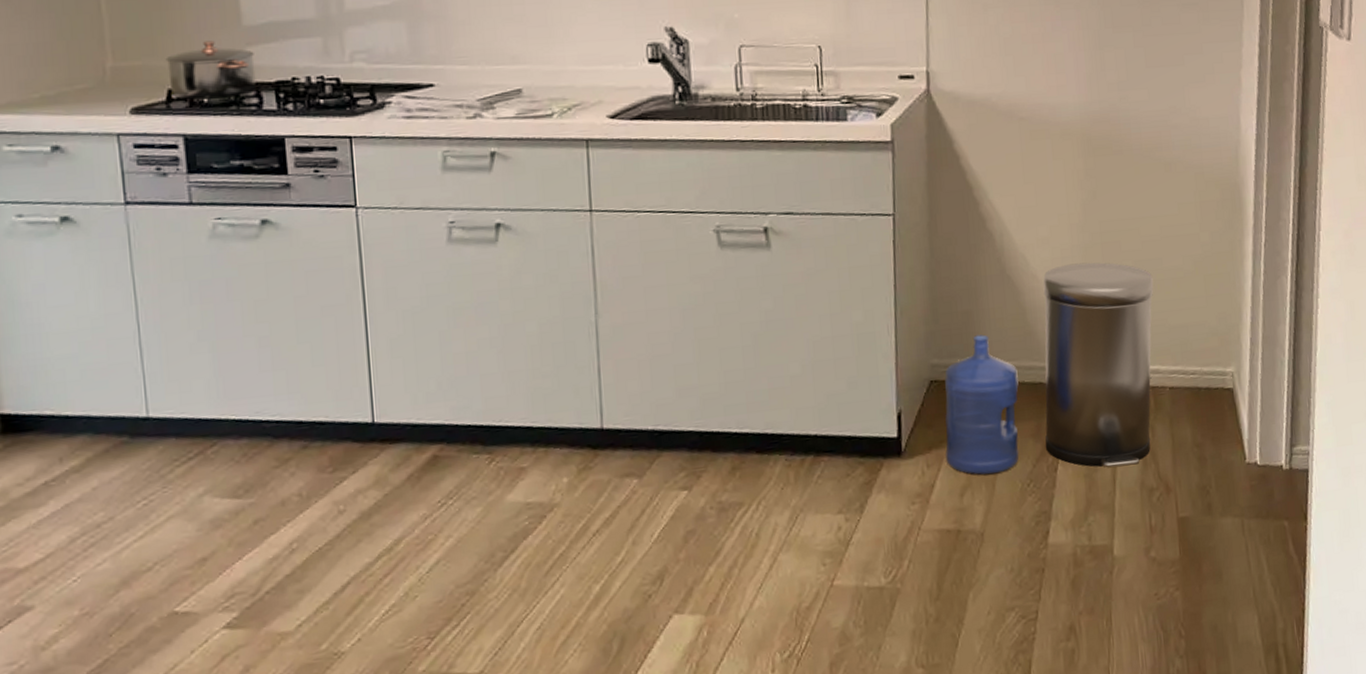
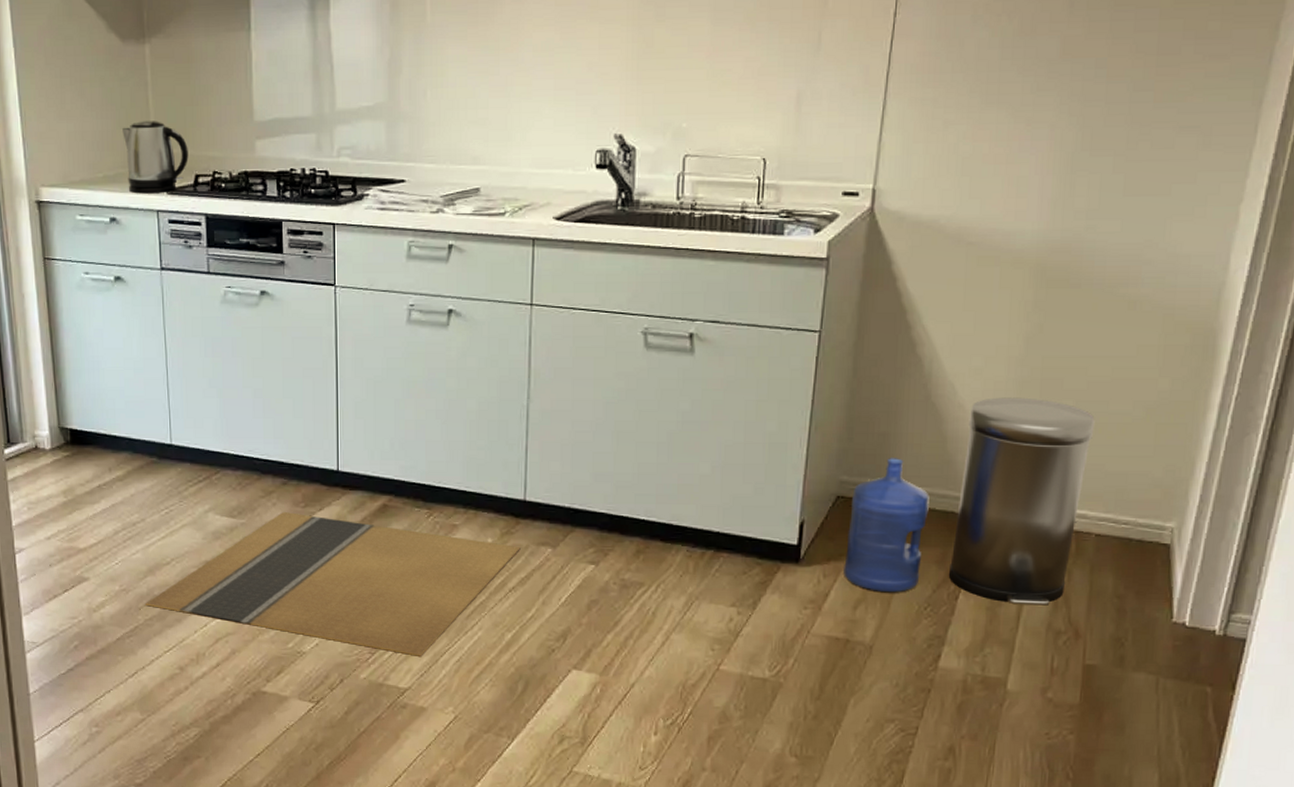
kettle: none [66,29,158,116] -> present [122,121,189,195]
door mat: none [119,481,602,632] -> present [145,512,521,656]
cooking pot: present [165,40,257,100] -> none [194,133,262,186]

